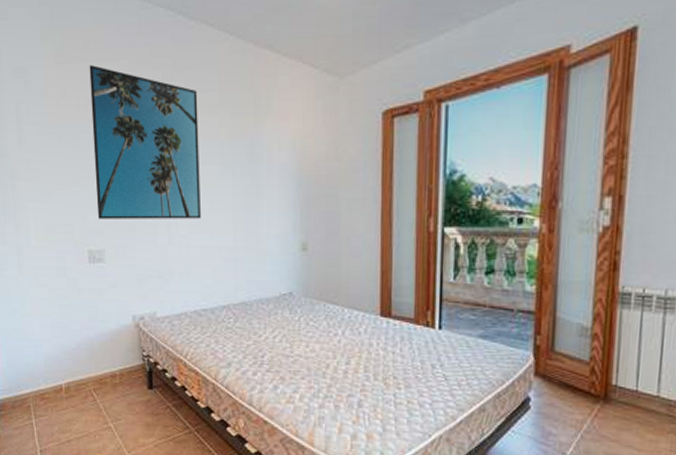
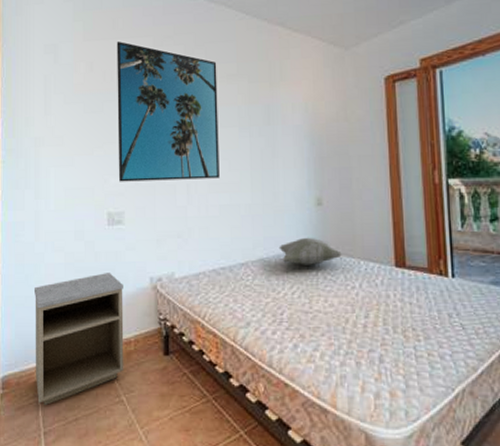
nightstand: none [22,309,111,427] -> present [35,273,124,405]
decorative pillow: none [261,282,326,311] -> present [279,237,342,265]

